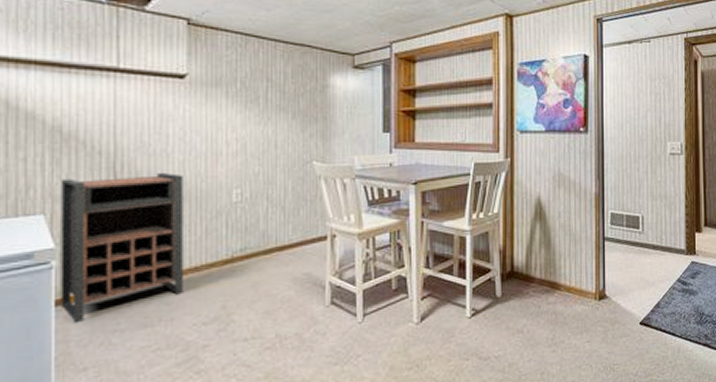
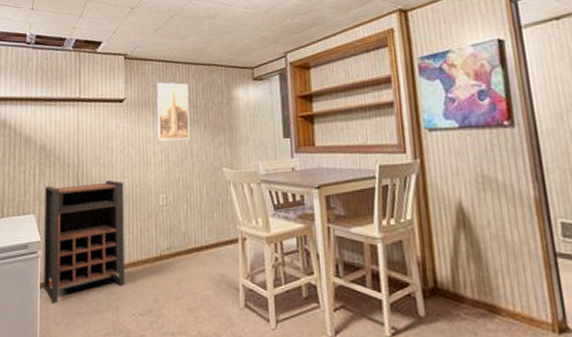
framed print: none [232,59,274,128] -> present [157,82,190,141]

